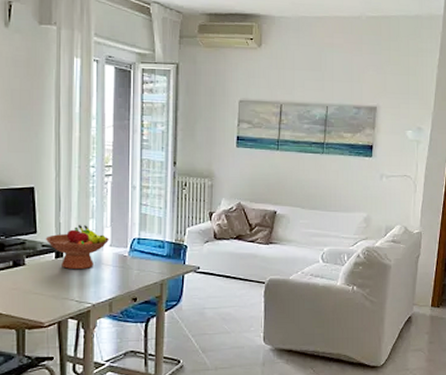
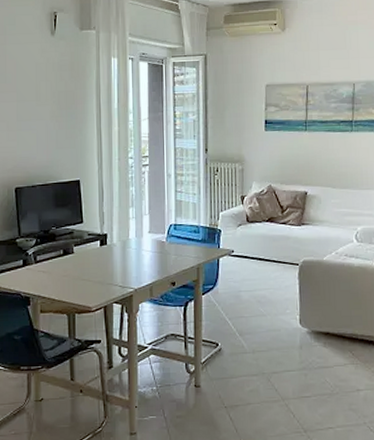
fruit bowl: present [45,224,110,270] -> none [90,213,149,257]

